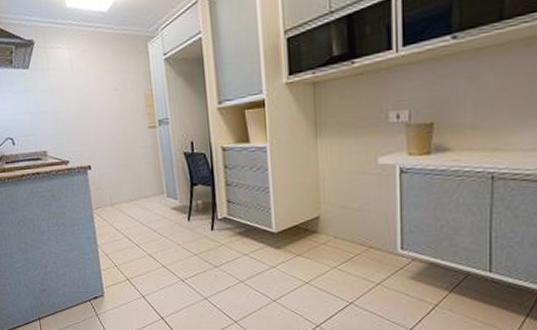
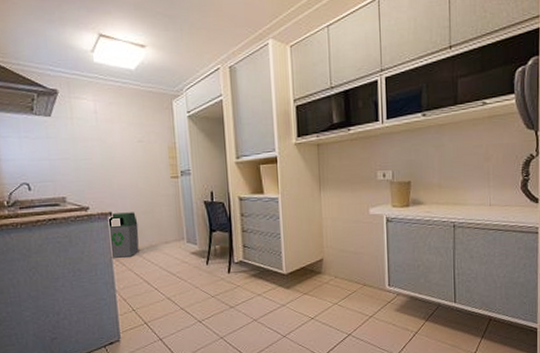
trash bin: none [89,165,119,213] -> present [109,212,139,258]

